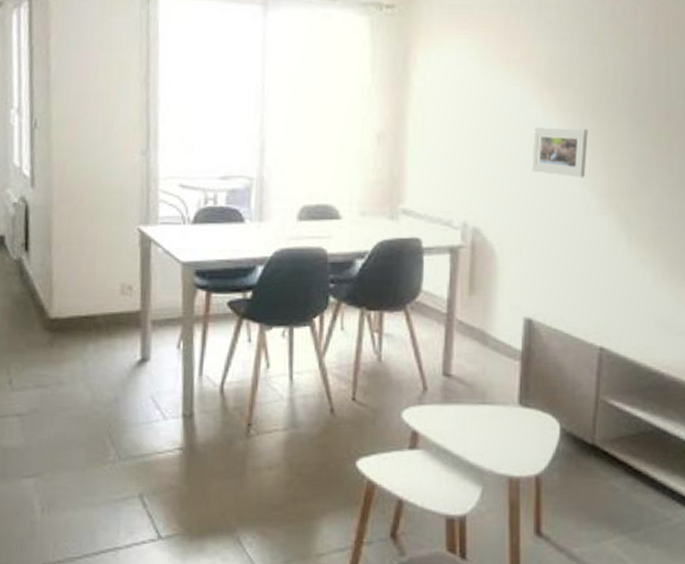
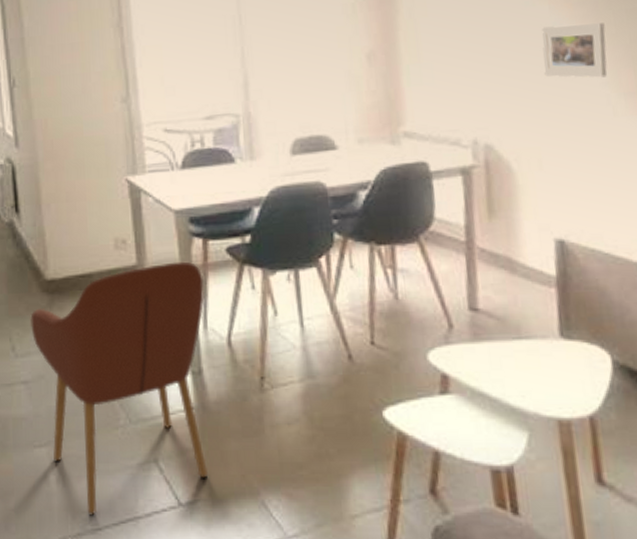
armchair: none [30,311,203,545] -> present [30,261,207,516]

